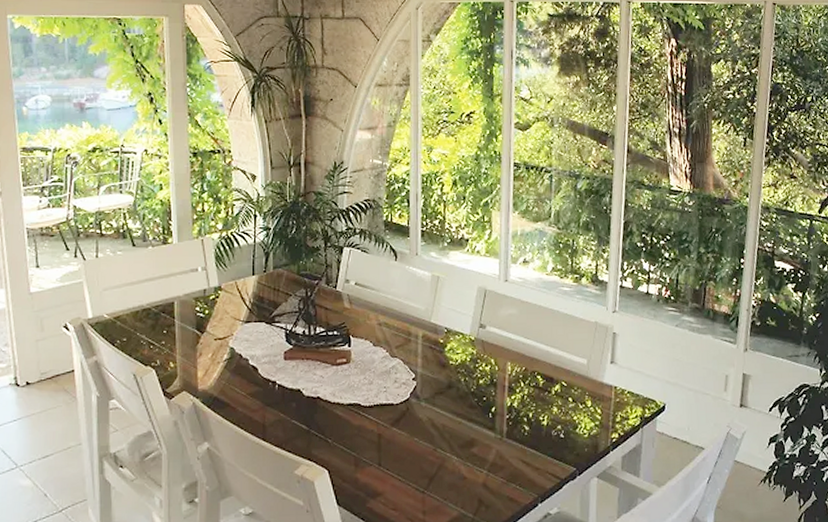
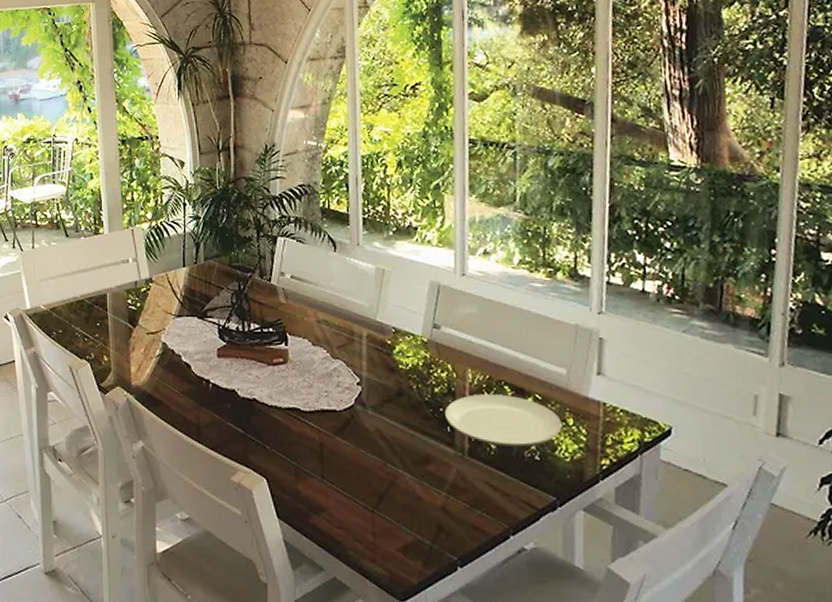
plate: none [488,383,582,428] -> present [445,394,562,447]

